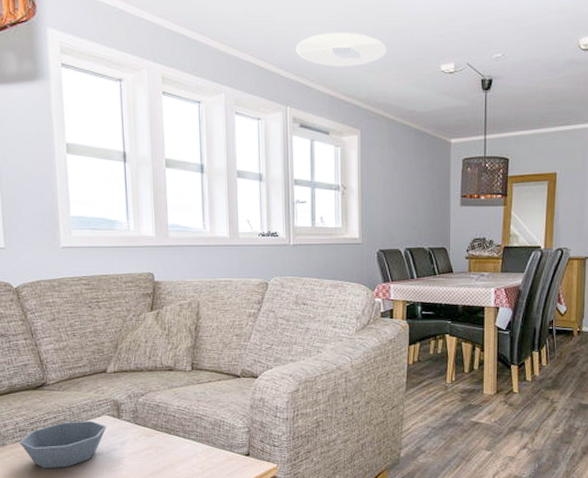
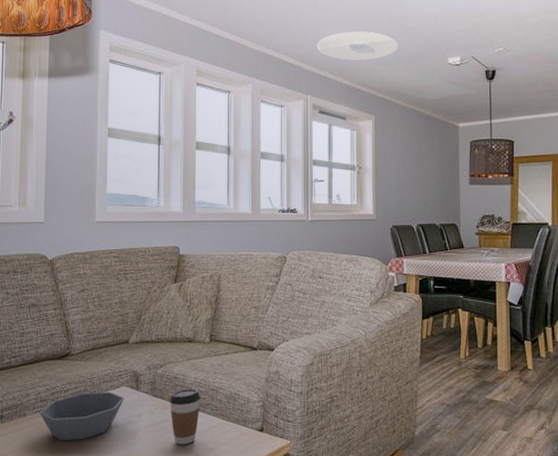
coffee cup: none [153,417,185,470] -> present [170,389,201,445]

